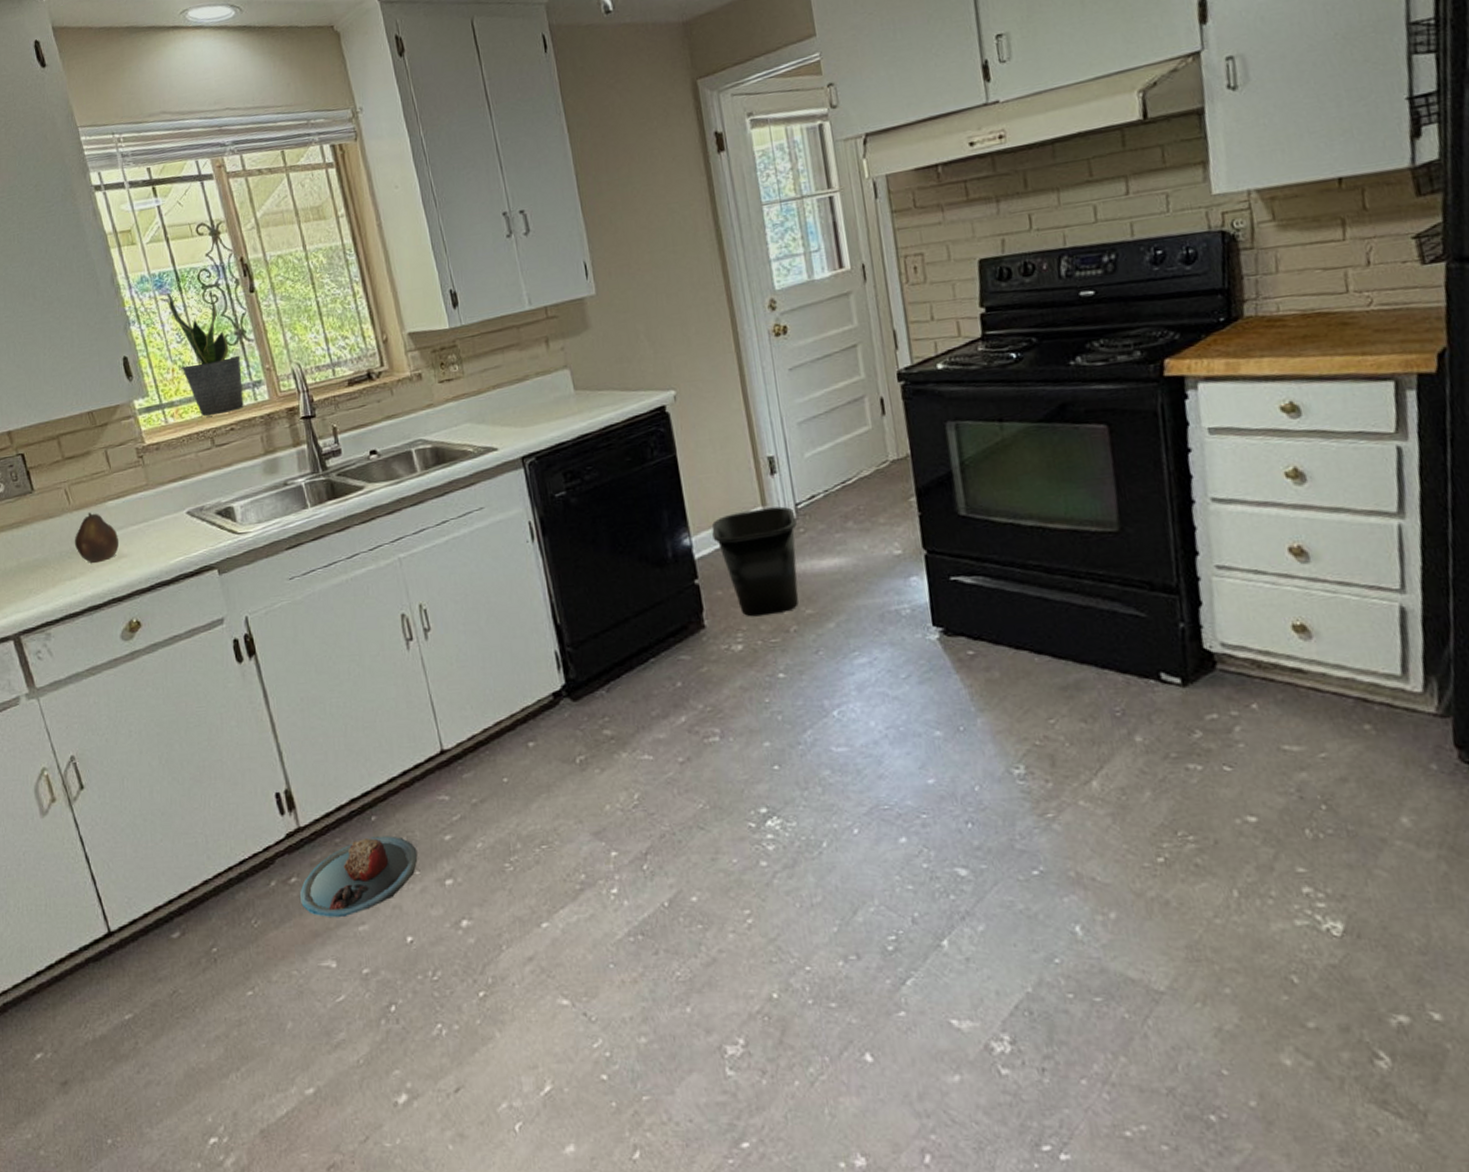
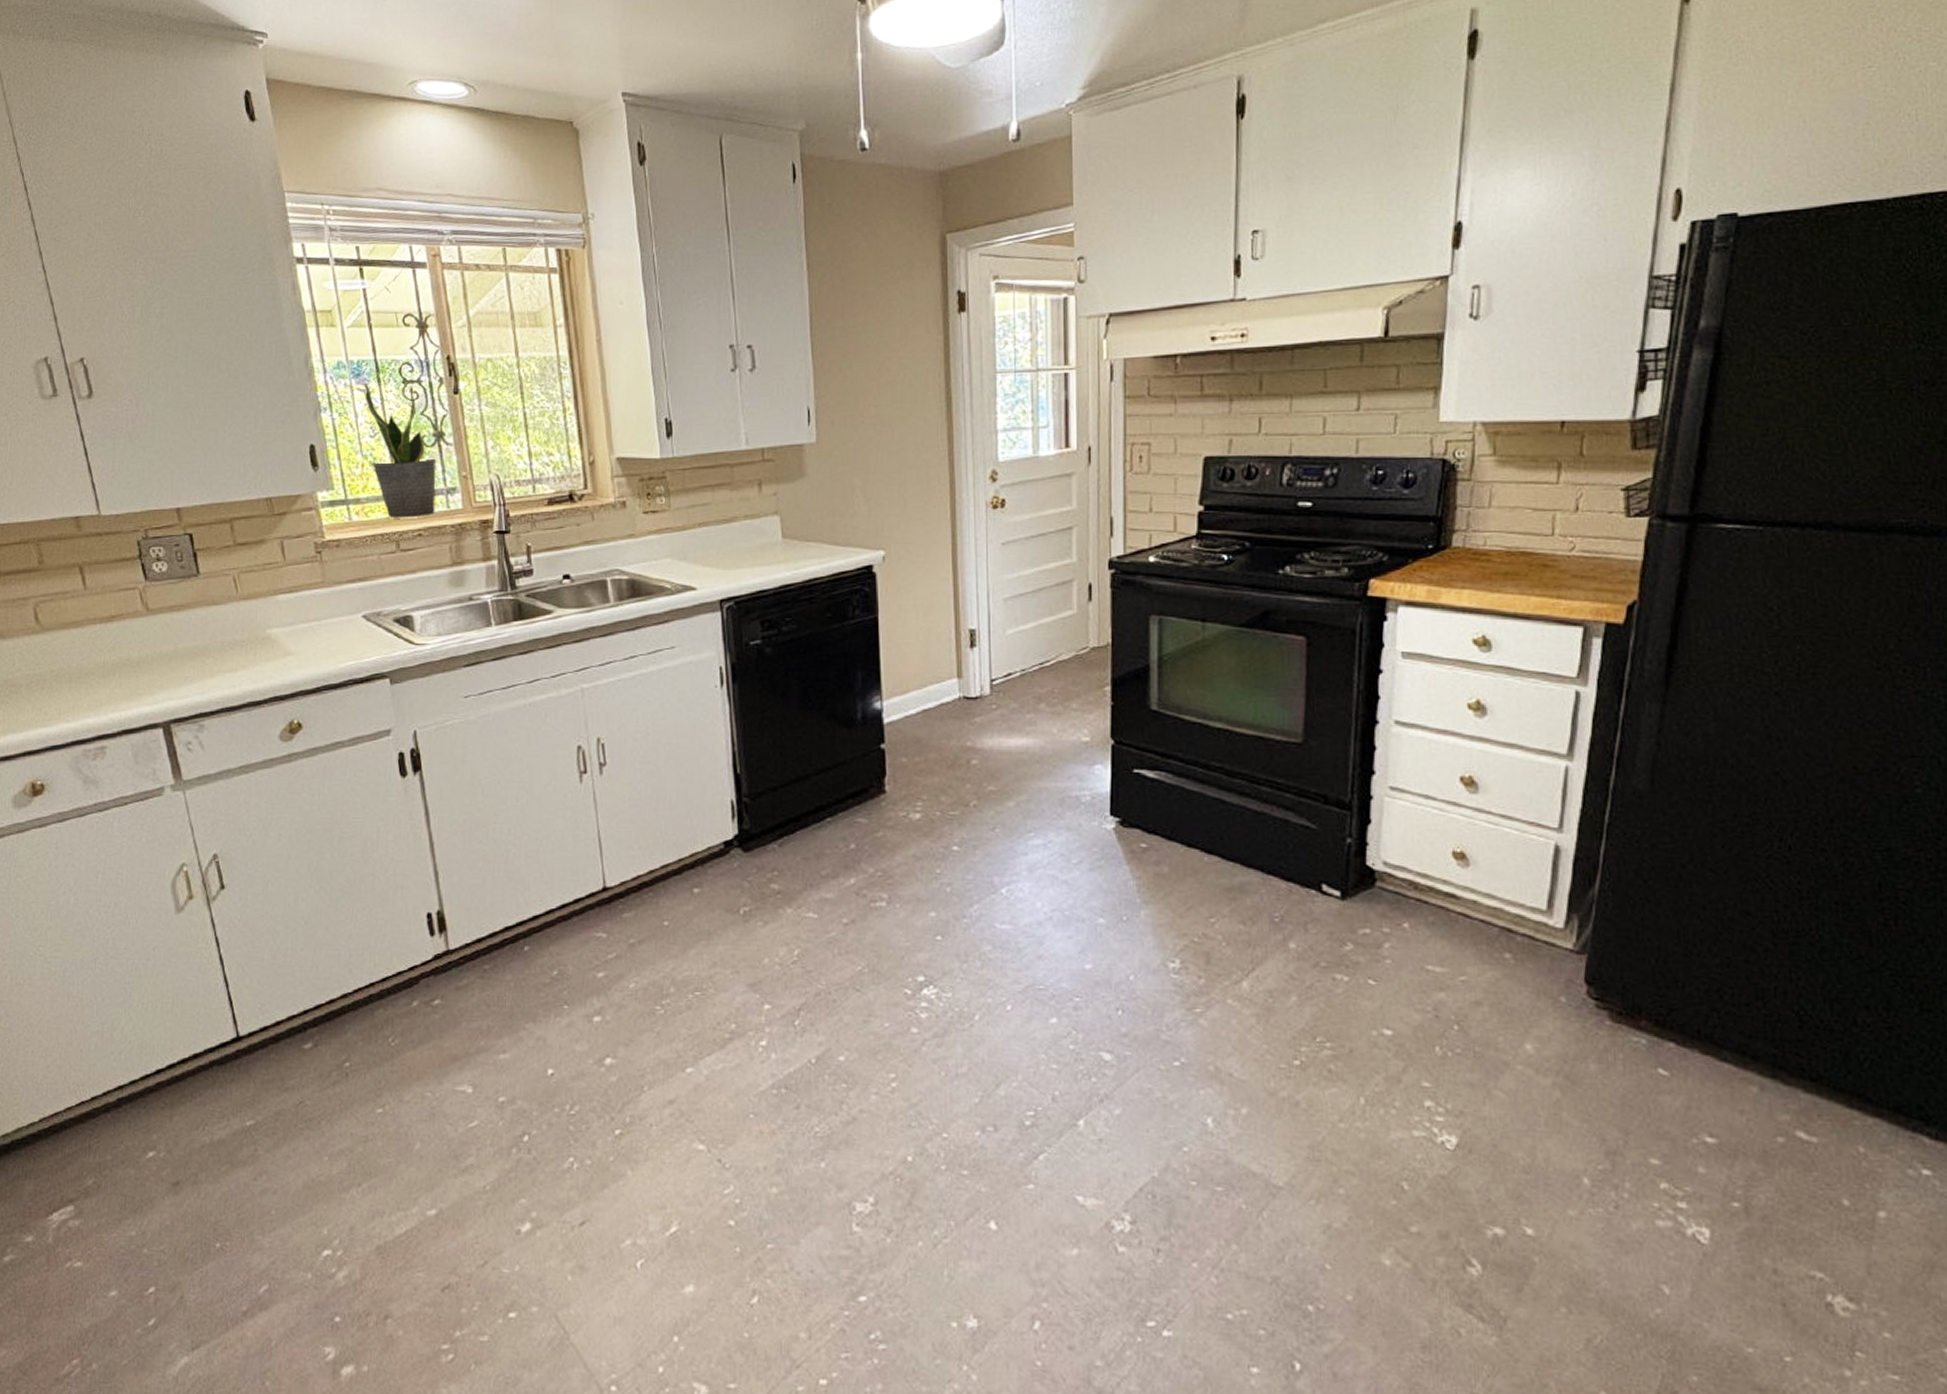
fruit: present [74,512,119,564] -> none [238,604,287,658]
pet bowl: present [299,835,418,918] -> none [441,967,568,1044]
waste bin: present [711,506,799,617] -> none [904,680,990,788]

